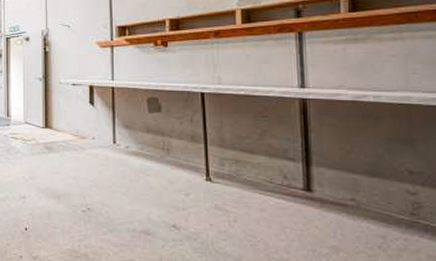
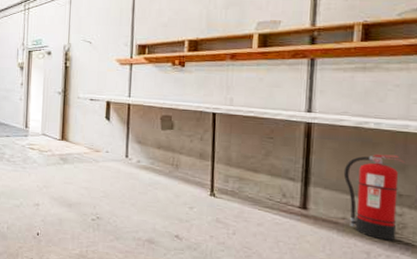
fire extinguisher: none [346,128,412,223] -> present [343,154,406,241]

